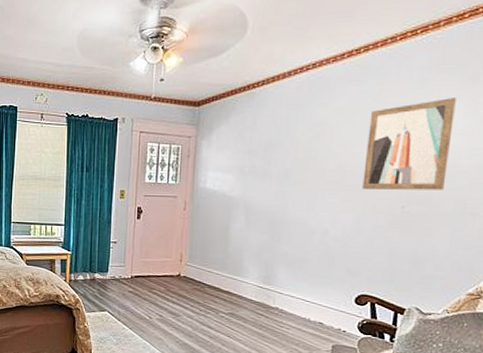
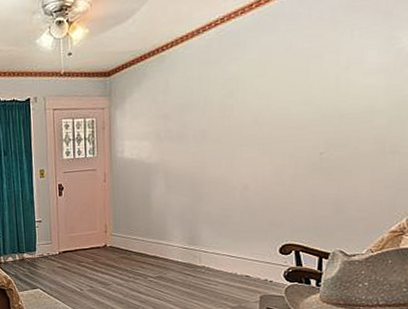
wall art: present [362,98,456,190] -> none [279,36,370,140]

